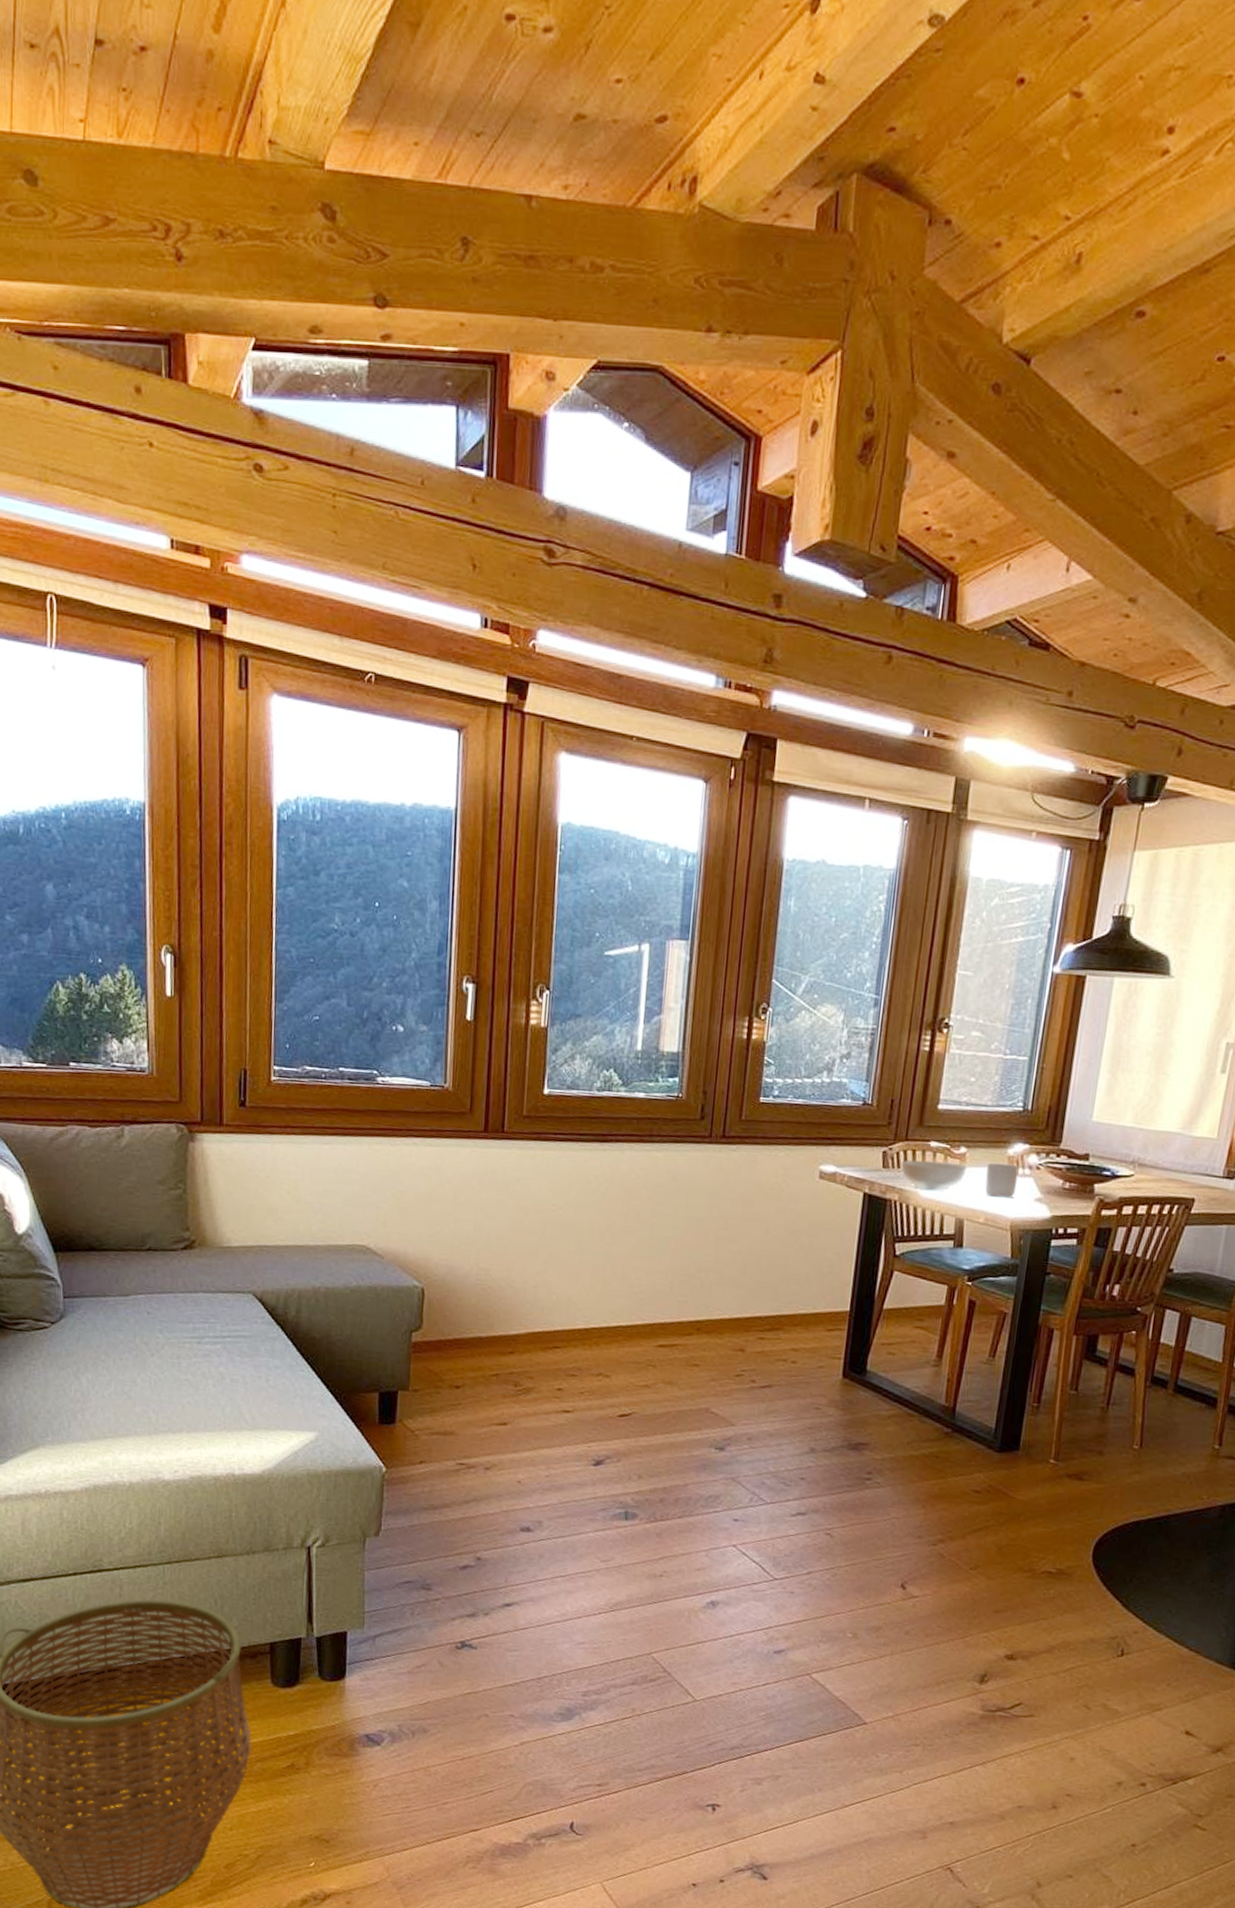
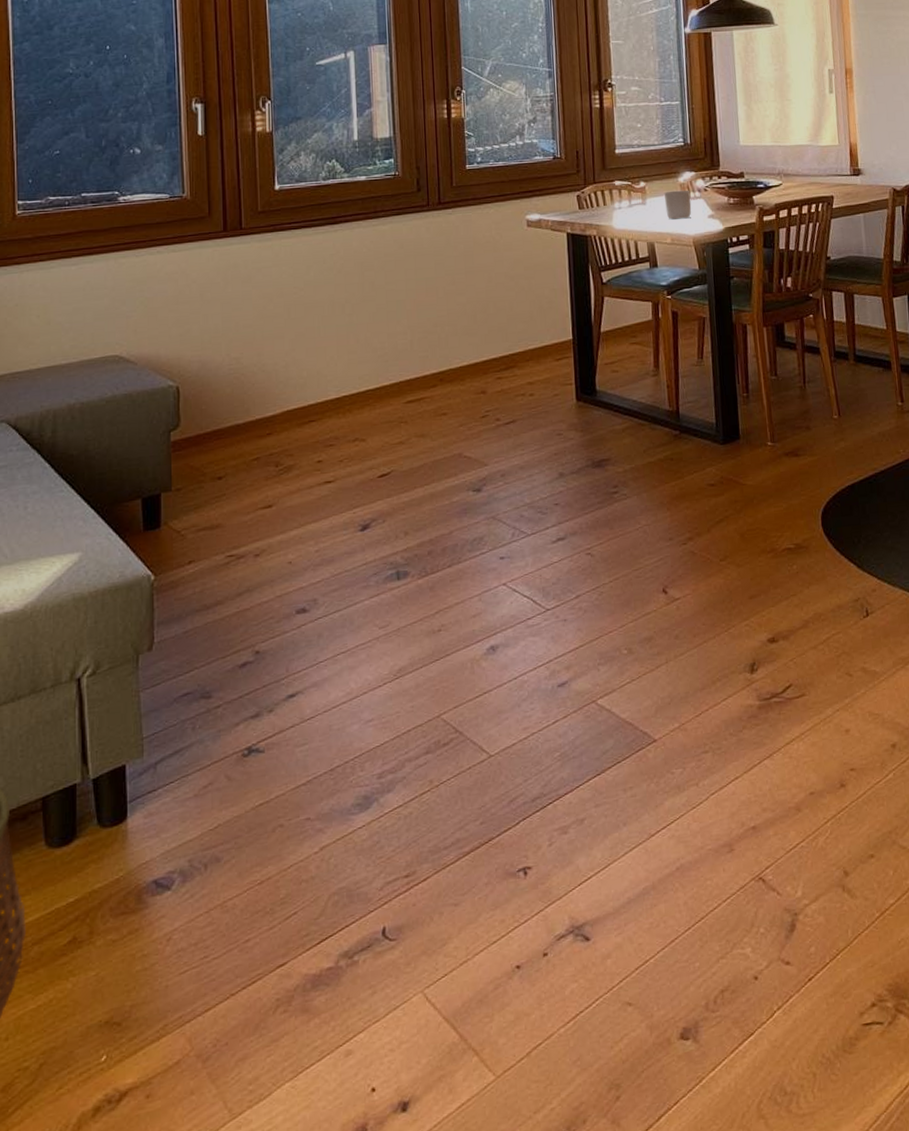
bowl: present [901,1160,967,1191] -> none [594,196,649,223]

